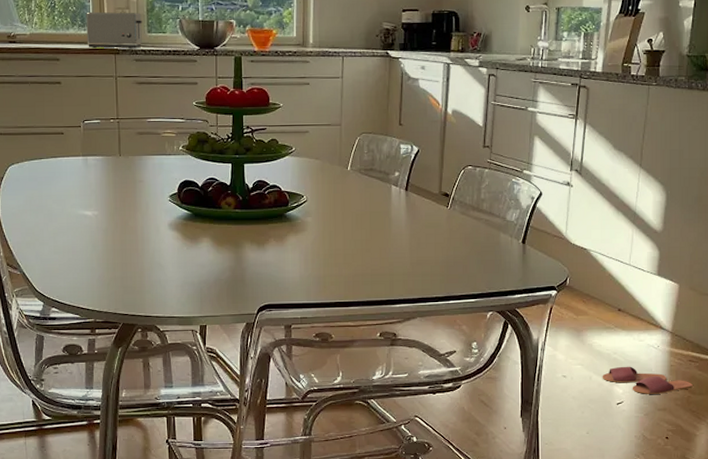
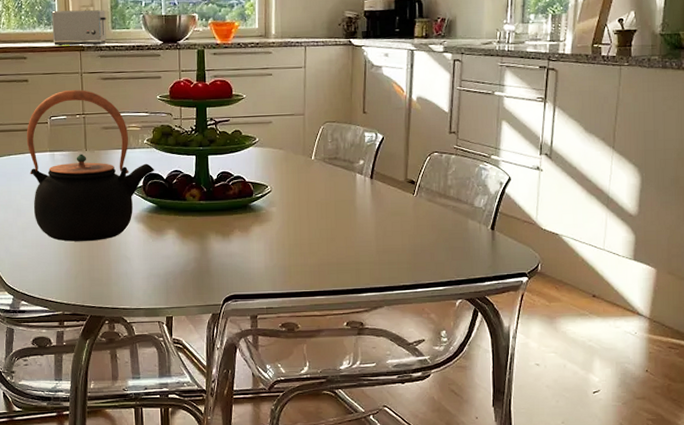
teapot: none [58,93,190,248] -> present [26,89,155,242]
slippers: present [602,366,693,394] -> none [577,353,673,382]

